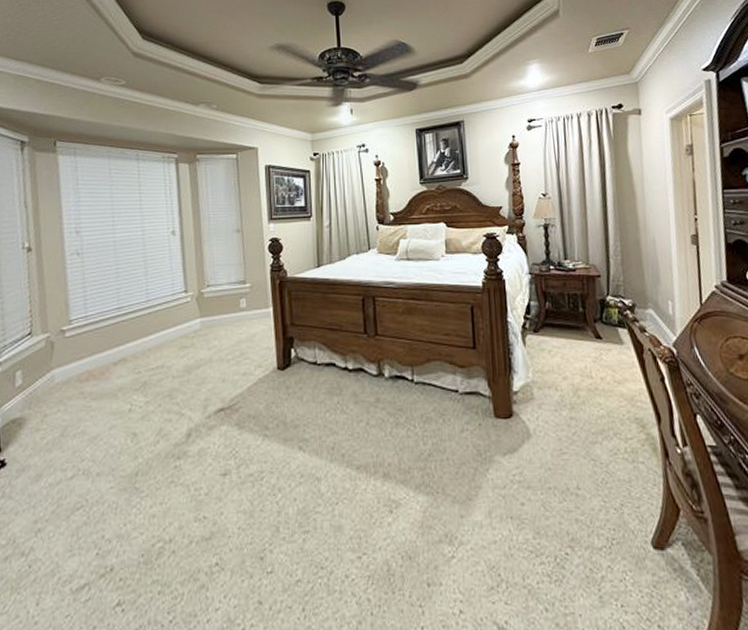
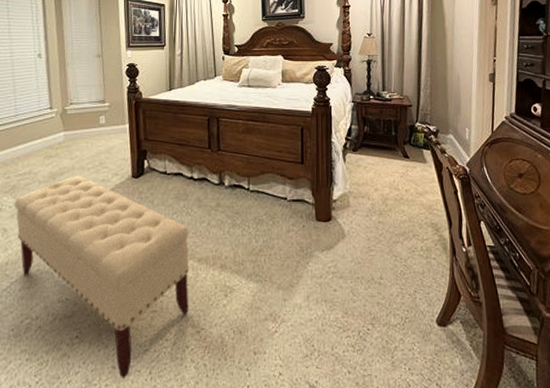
bench: none [145,368,347,618] -> present [14,175,190,380]

